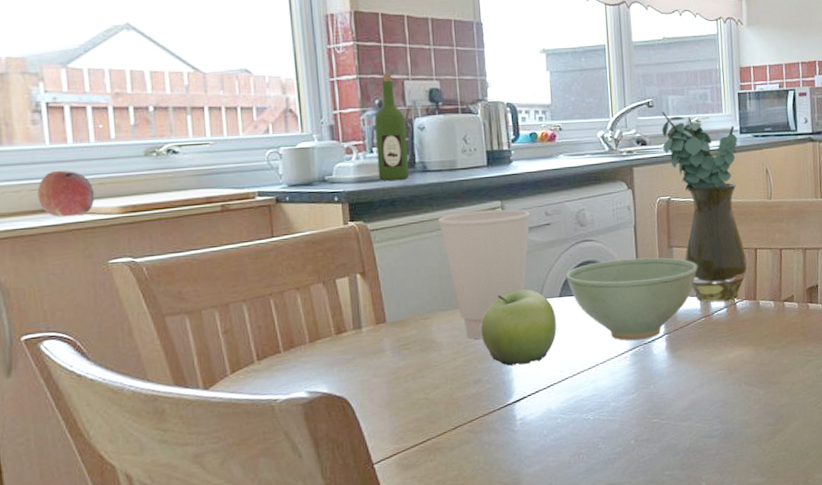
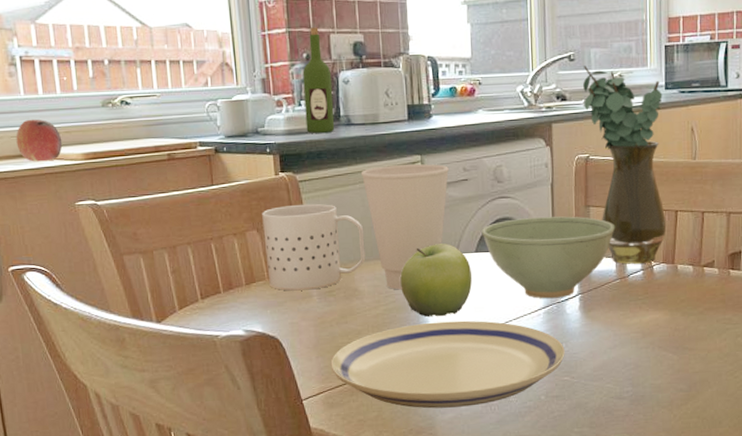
mug: none [329,253,444,347] -> present [262,203,366,291]
plate: none [405,366,653,463] -> present [330,320,565,409]

